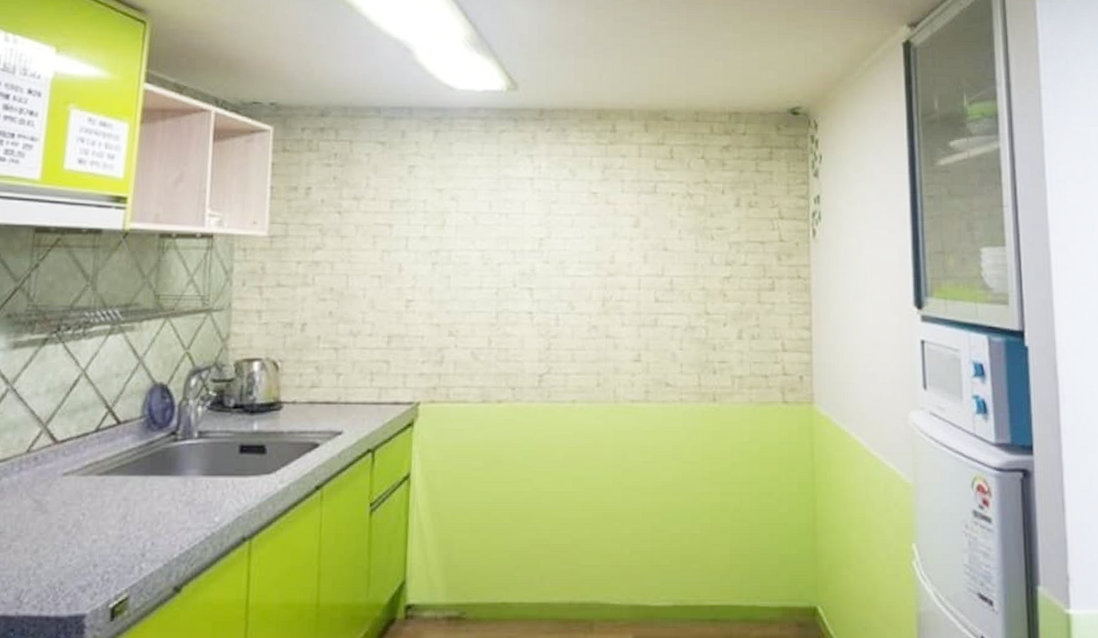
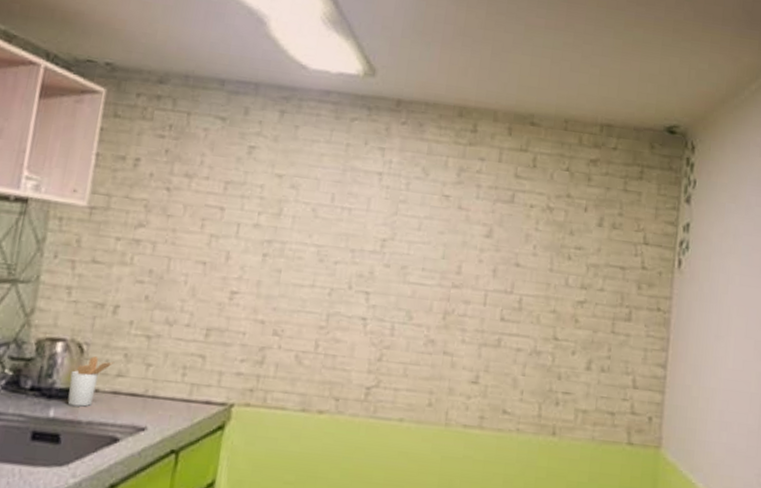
utensil holder: none [268,372,308,418] -> present [67,356,115,407]

